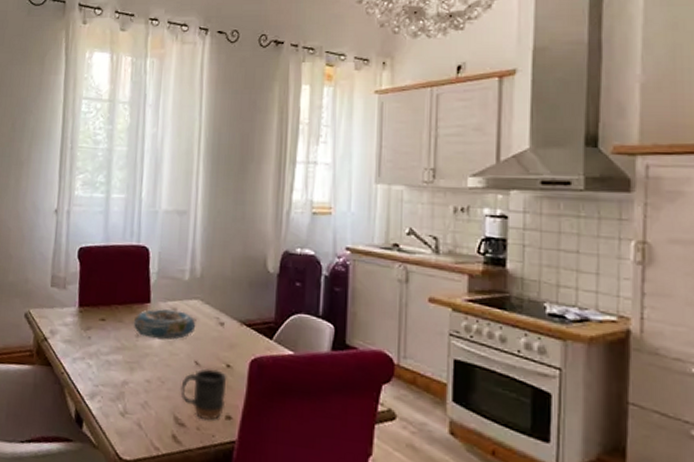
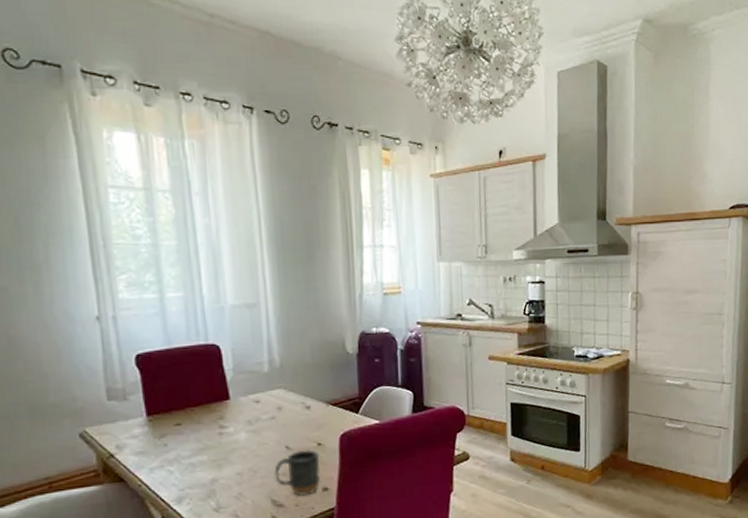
decorative bowl: present [133,309,196,340] -> none [213,401,282,434]

